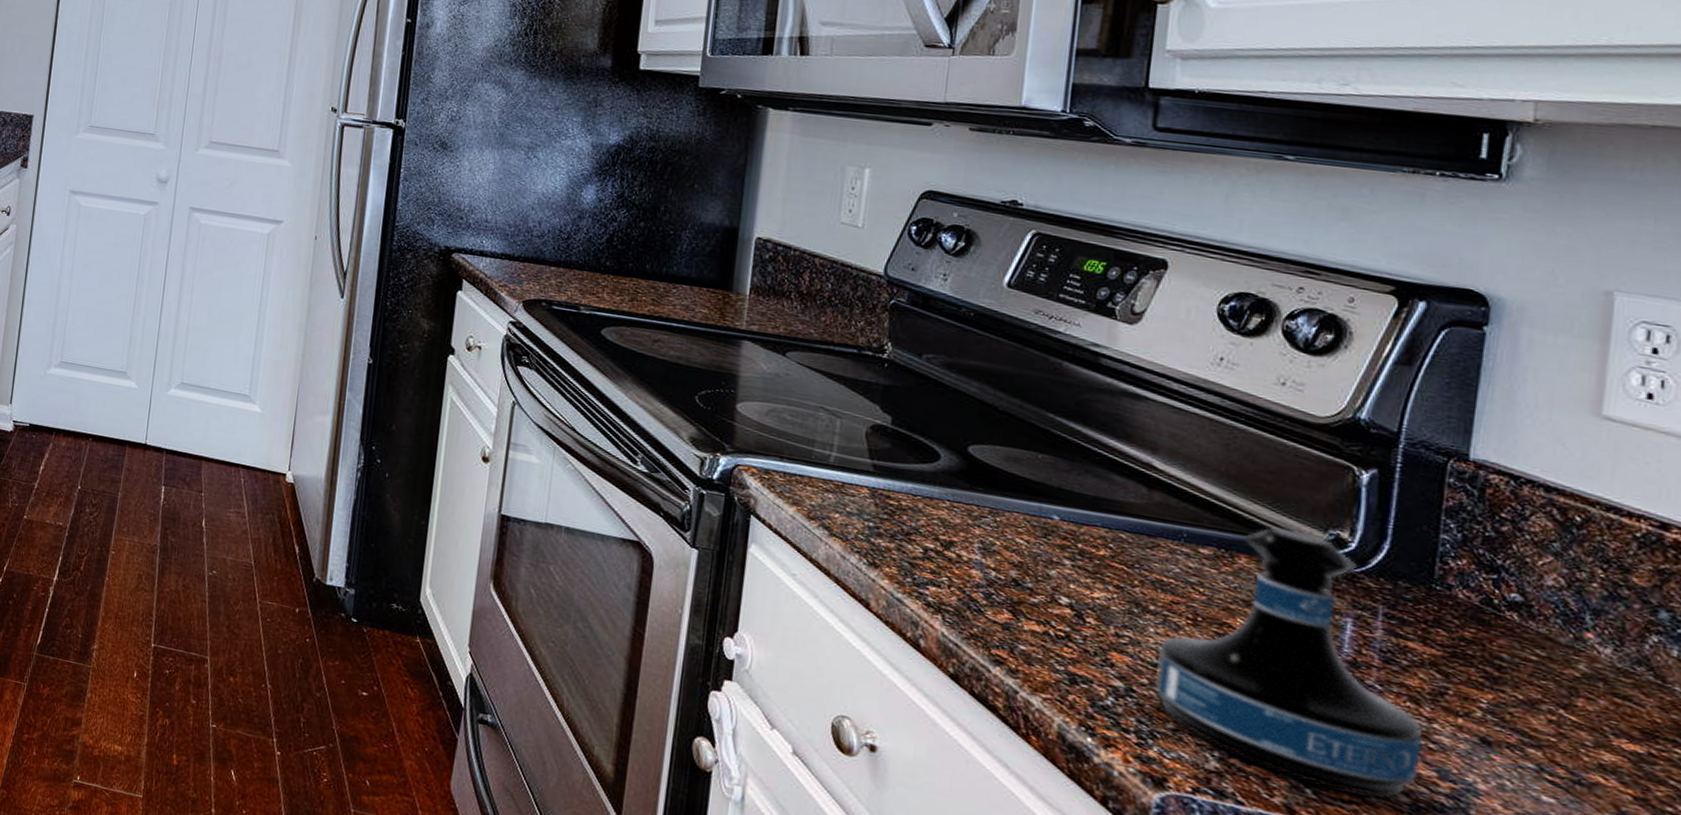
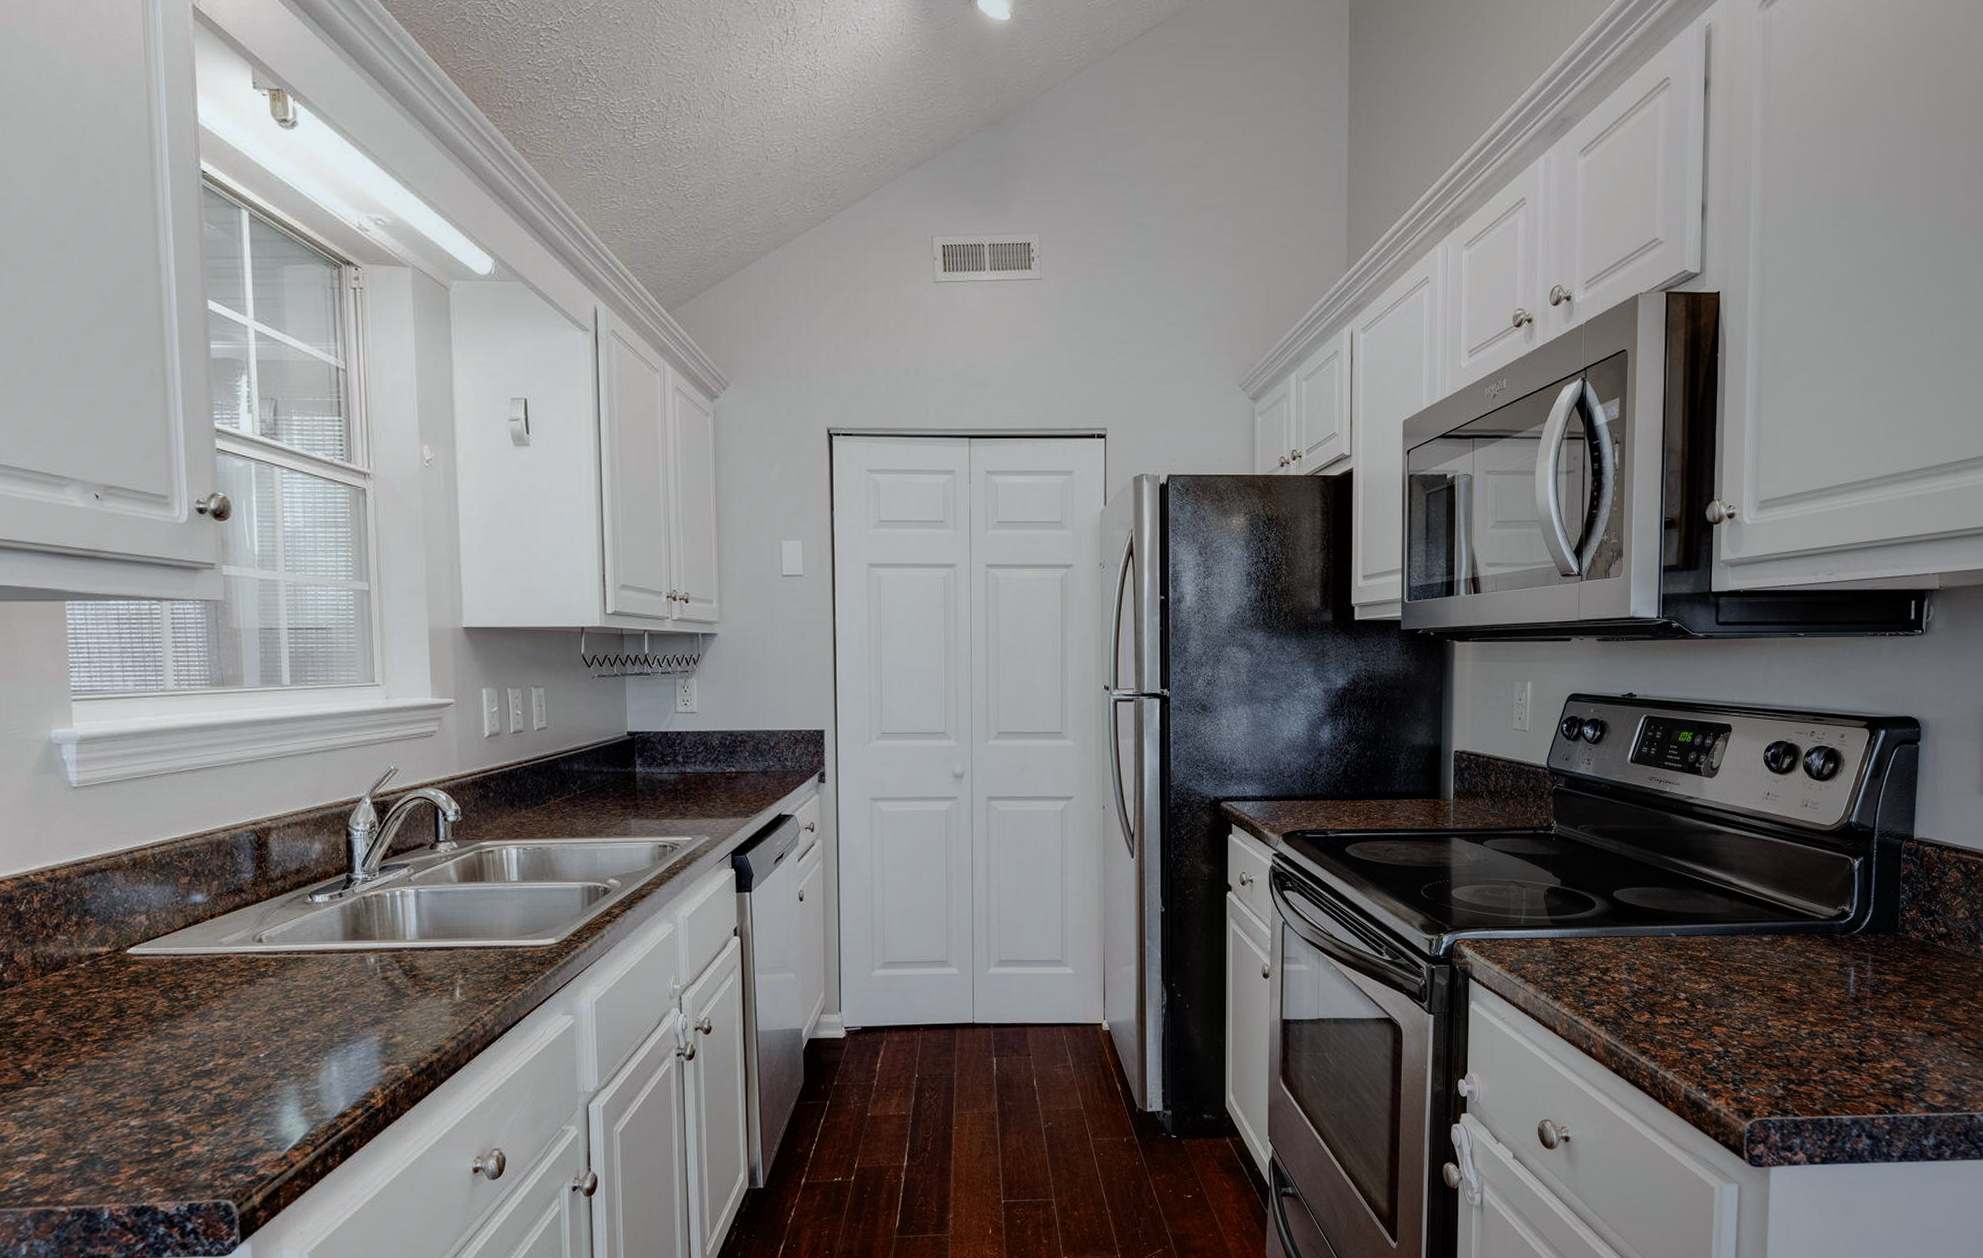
tequila bottle: present [1155,527,1423,798] -> none [1742,911,1897,1090]

